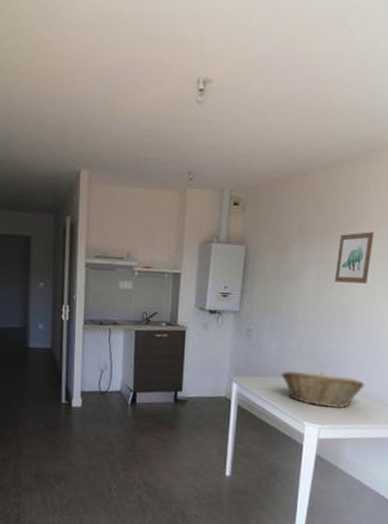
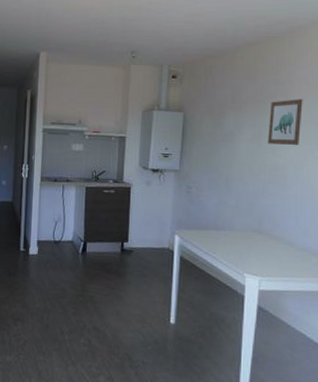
fruit basket: present [281,371,365,409] -> none [220,225,303,262]

